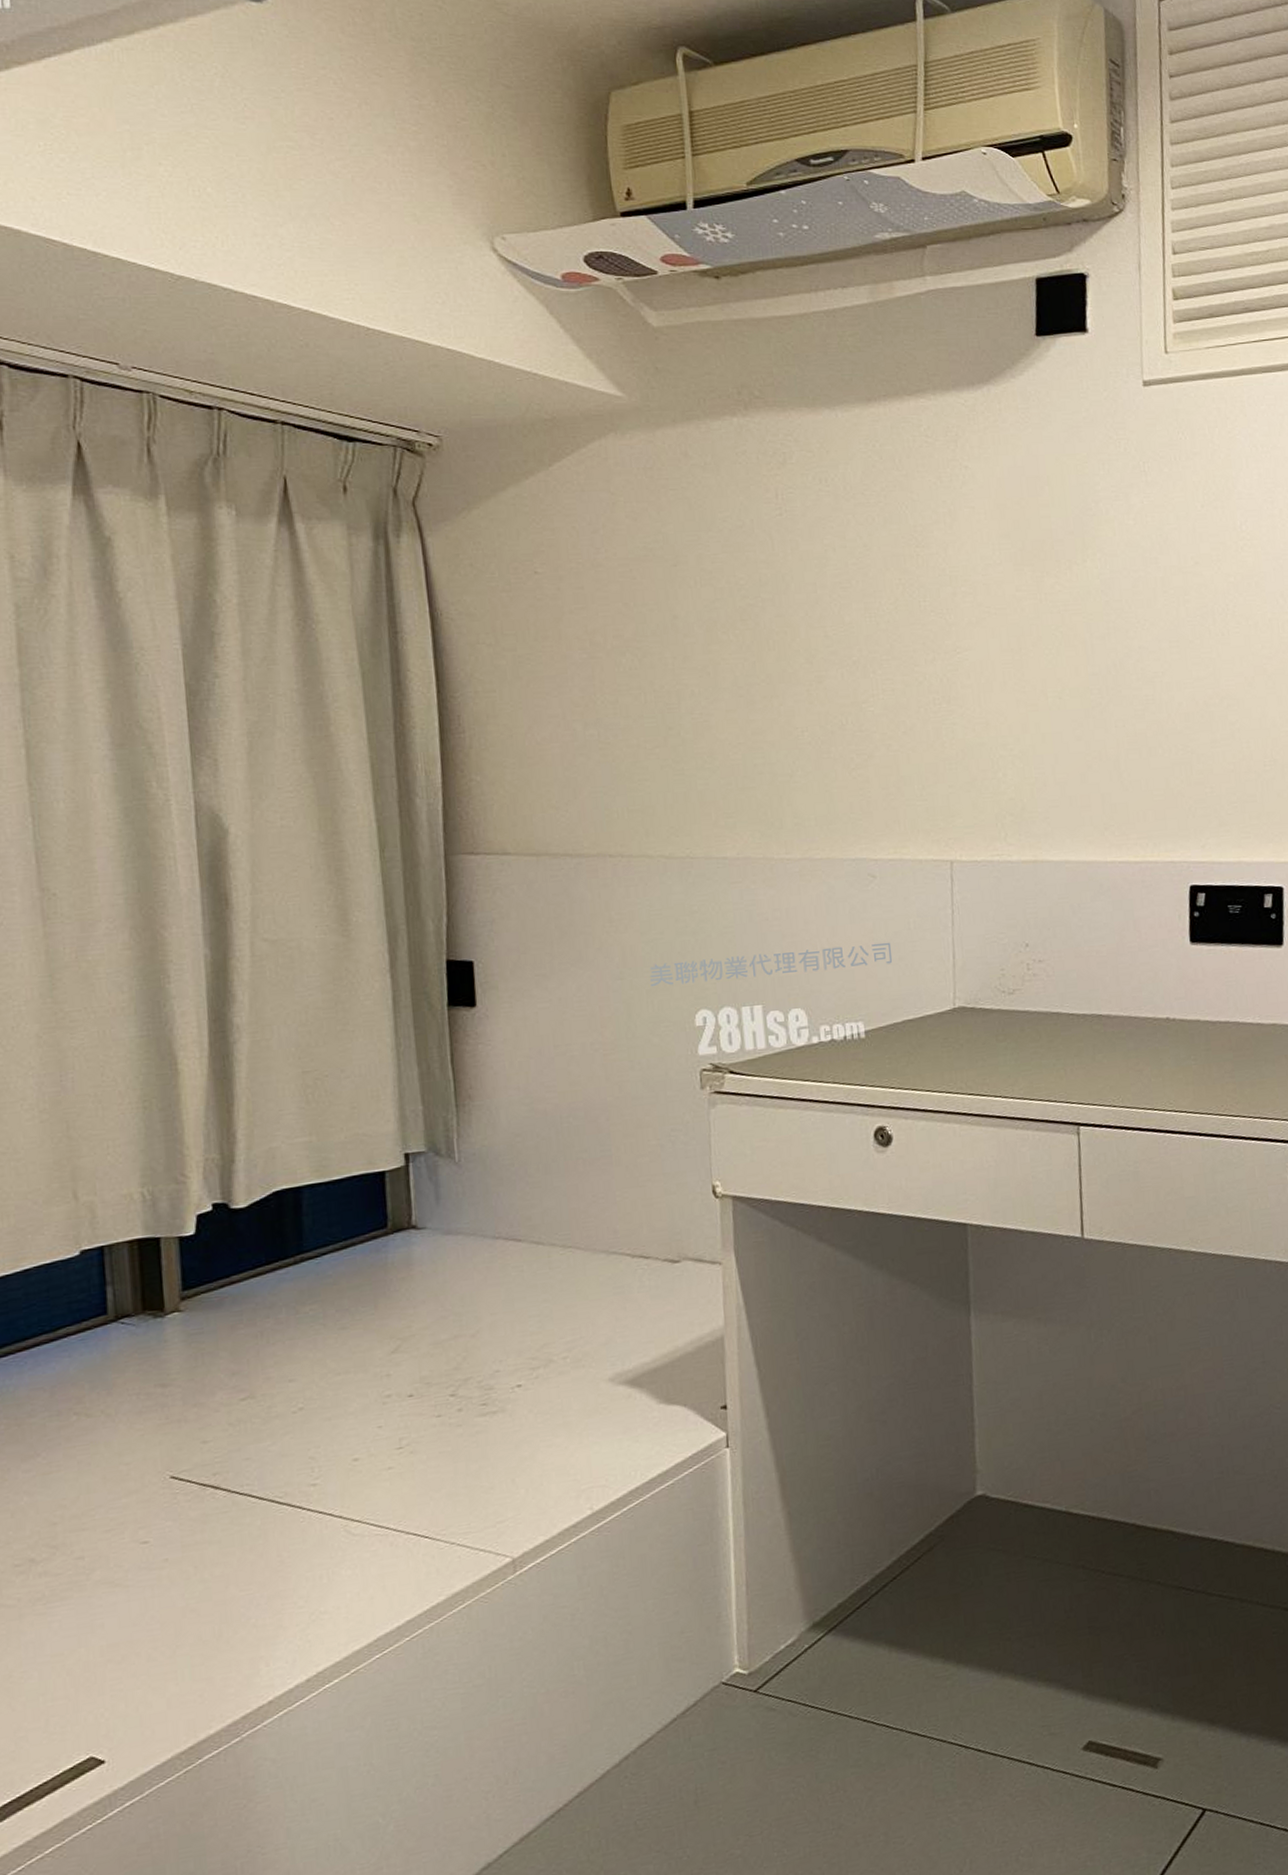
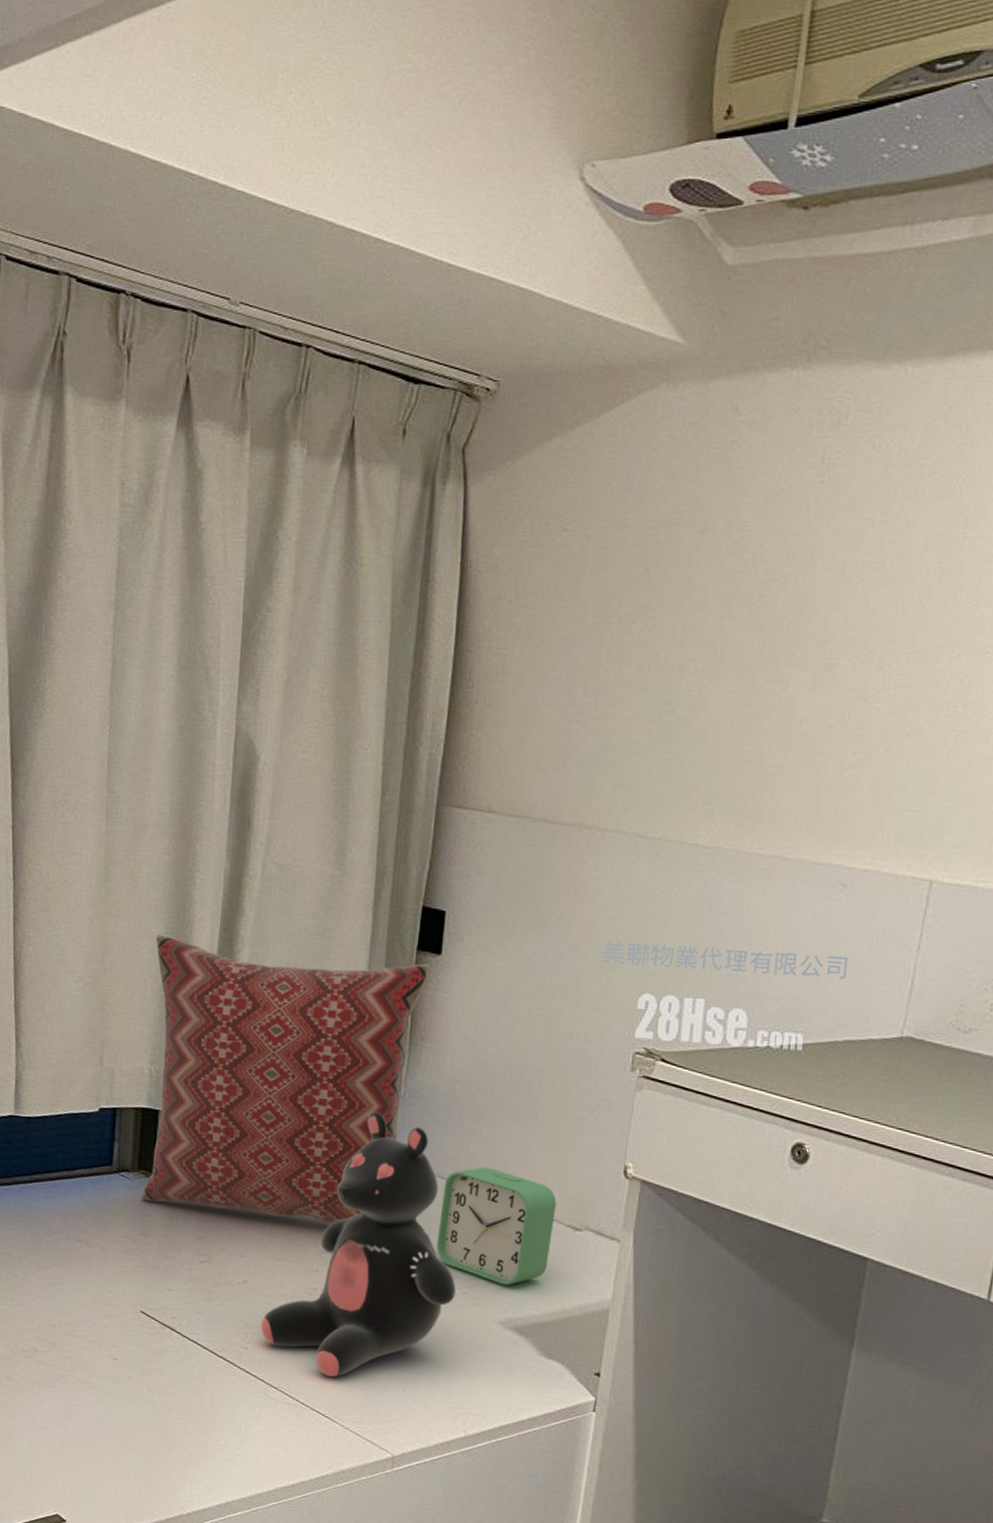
pillow: none [127,1019,466,1346] -> present [141,935,430,1225]
stuffed animal: none [328,1184,554,1491] -> present [260,1111,456,1377]
alarm clock: none [521,1218,651,1339] -> present [436,1167,557,1286]

